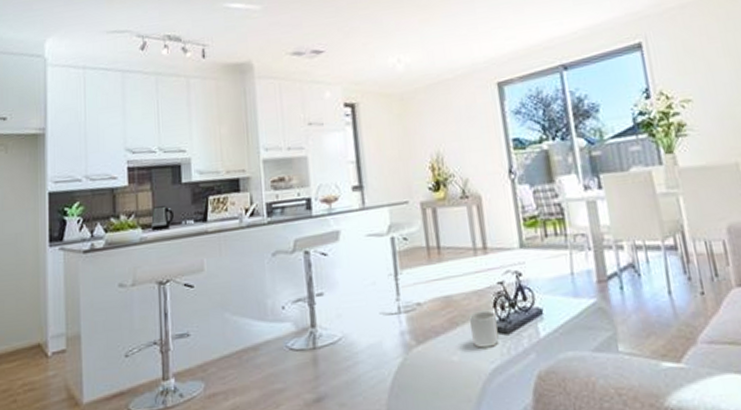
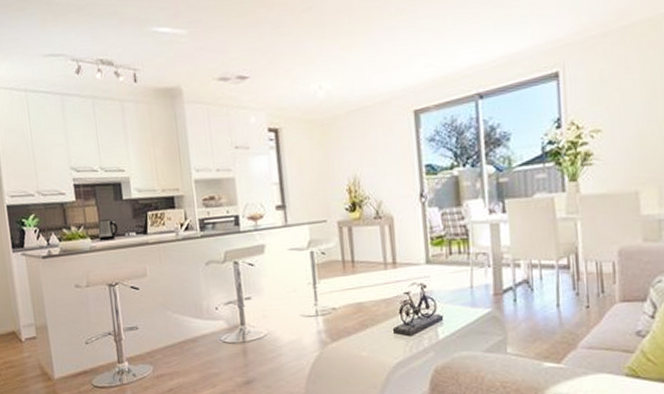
mug: present [468,310,499,348] -> none [377,315,403,346]

